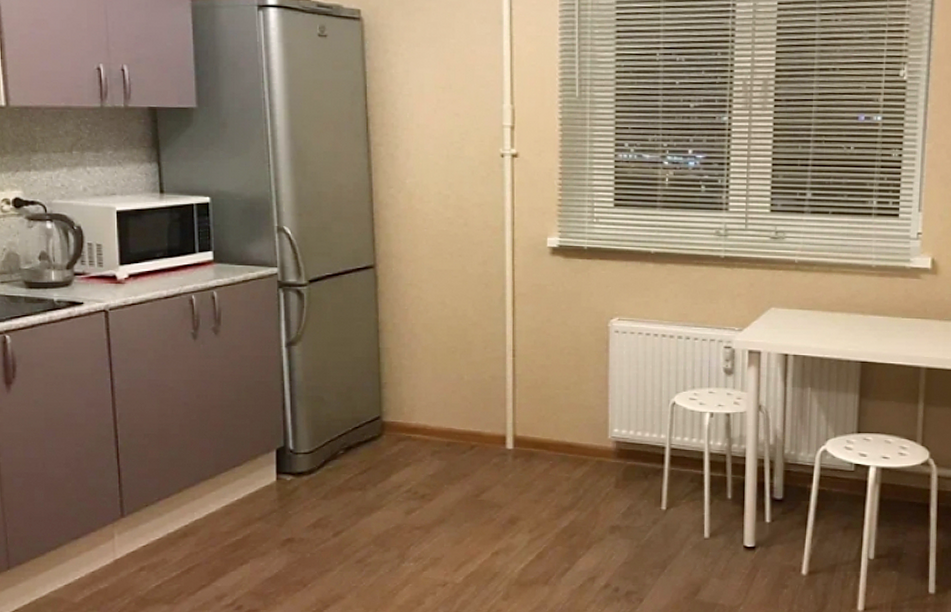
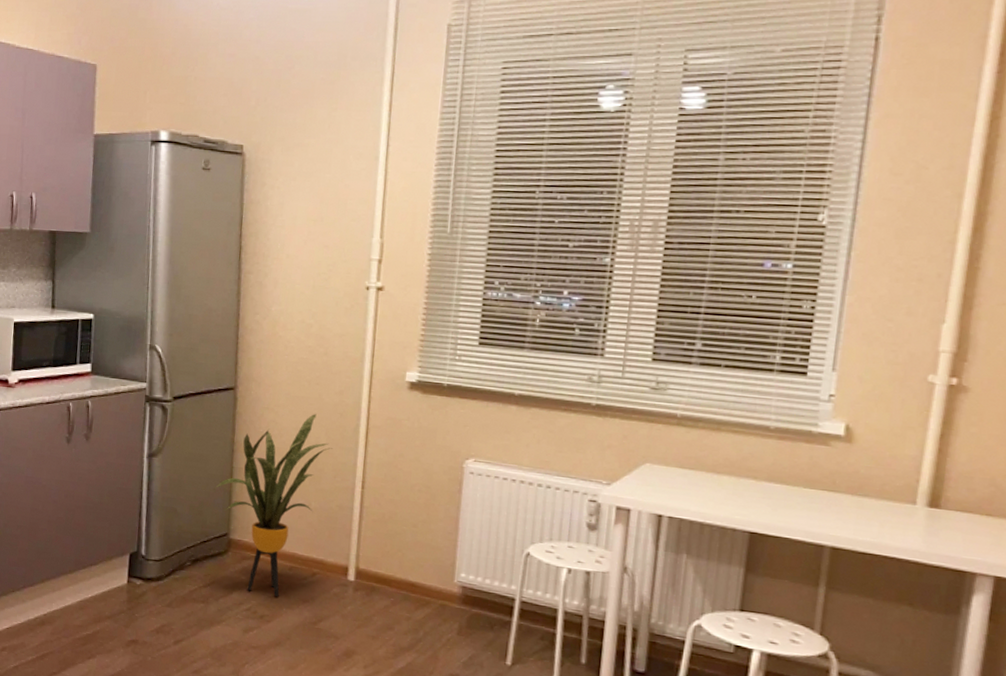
house plant: none [363,285,480,475] -> present [215,413,332,597]

